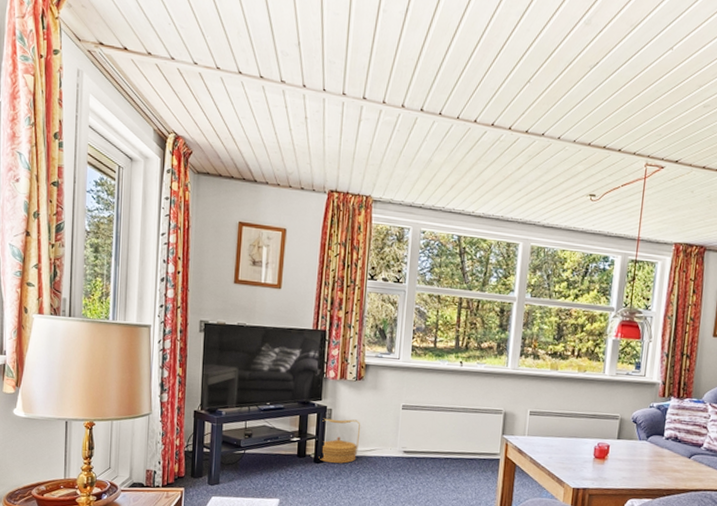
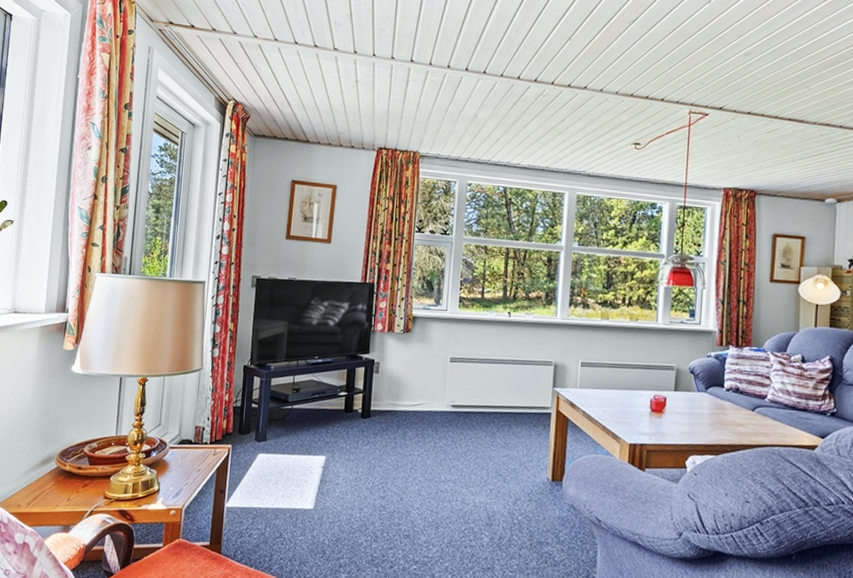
basket: present [319,418,361,464] -> none [366,372,409,419]

